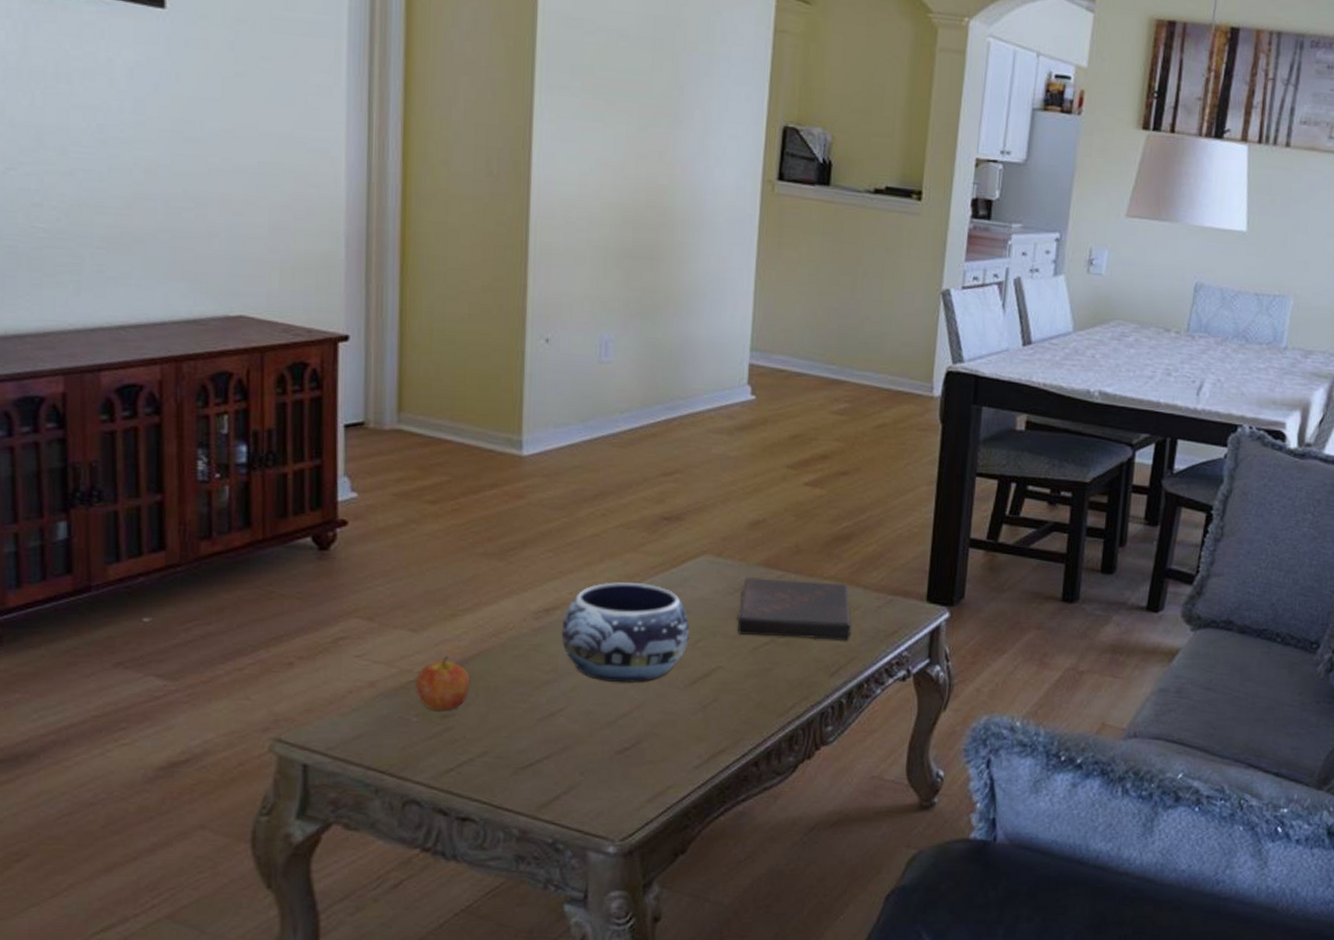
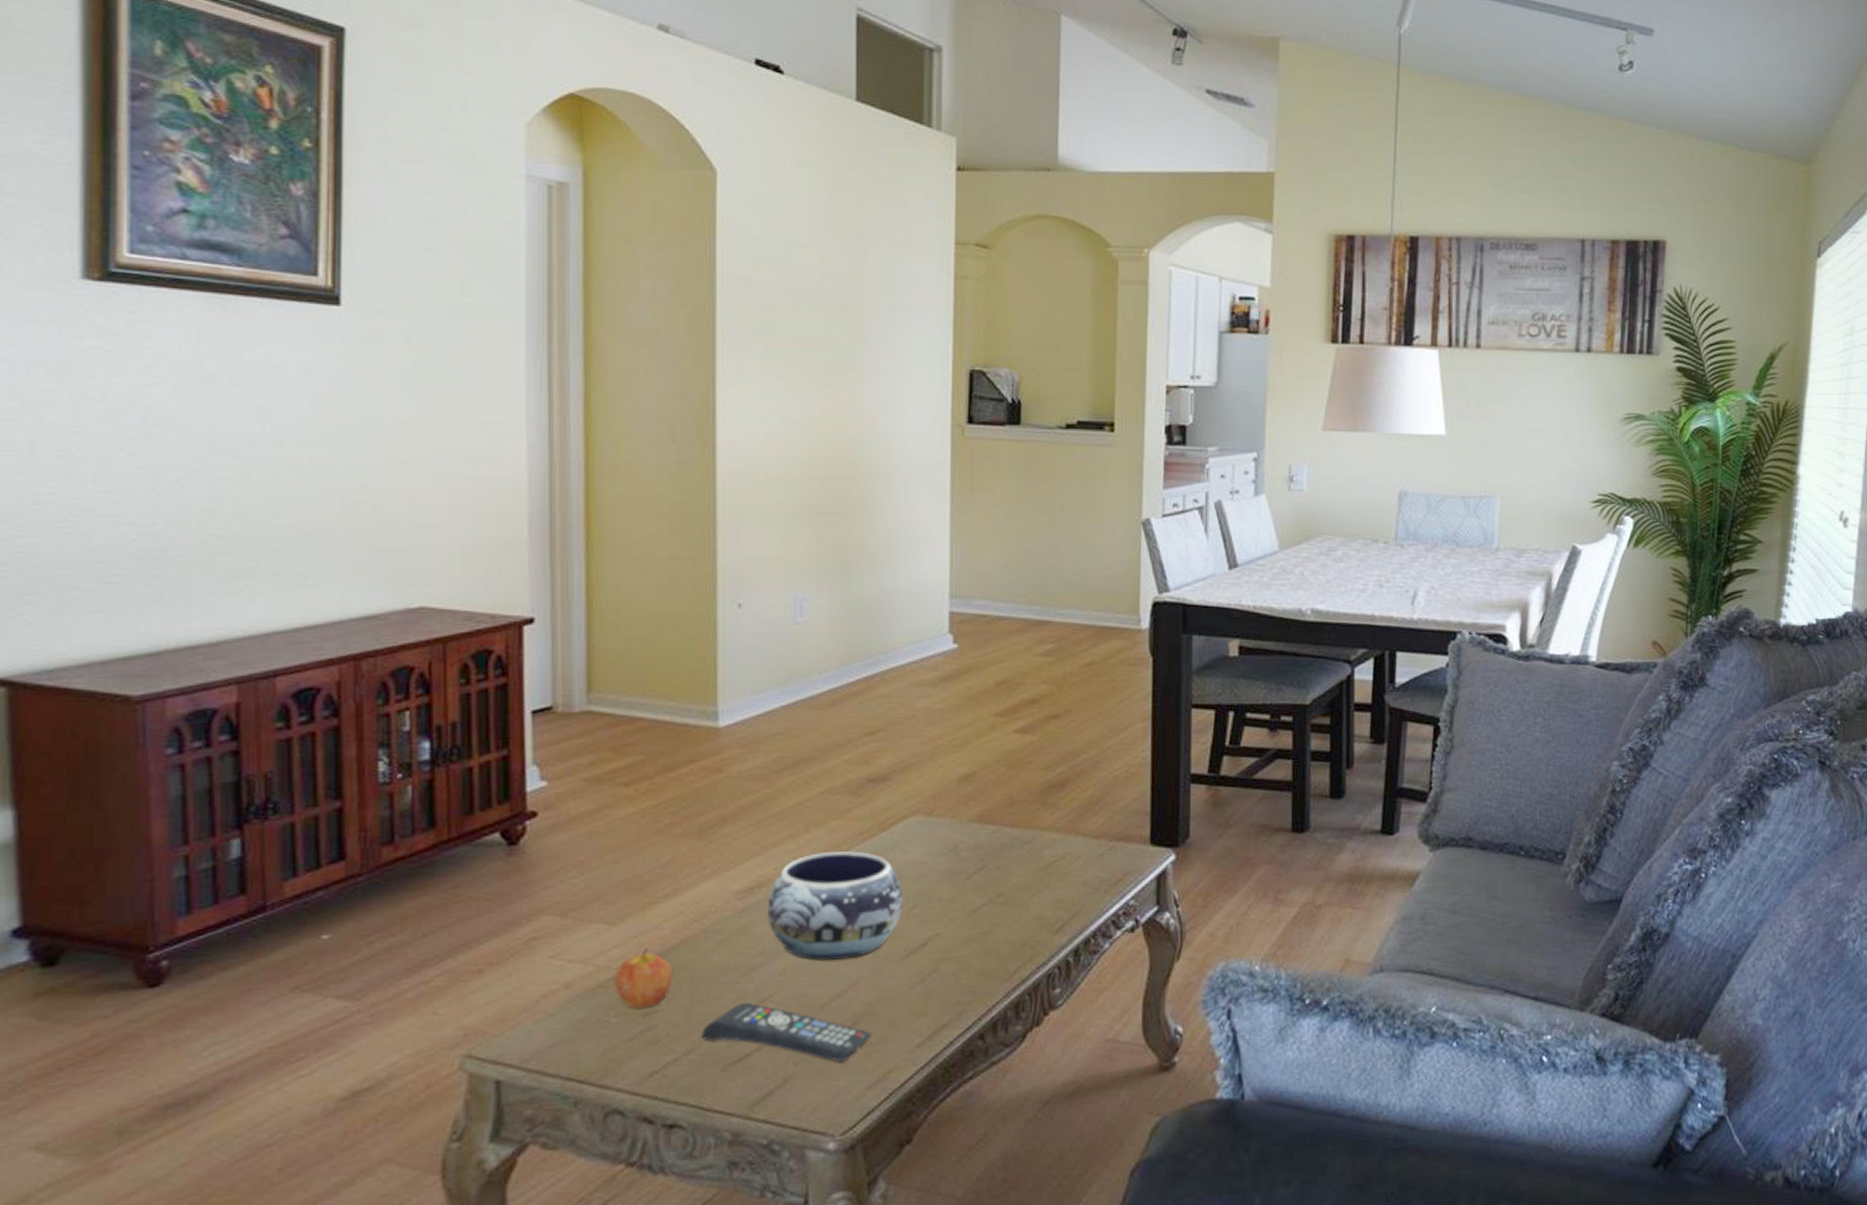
remote control: none [494,713,654,776] -> present [700,1001,872,1063]
book: present [737,576,851,642] -> none [952,834,1073,897]

